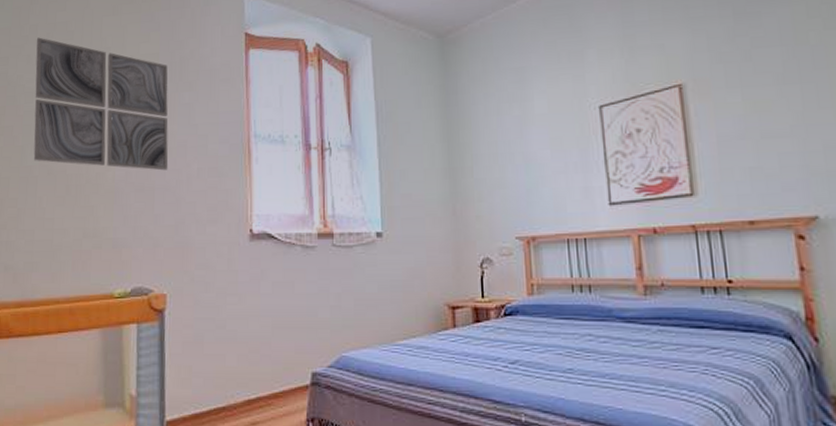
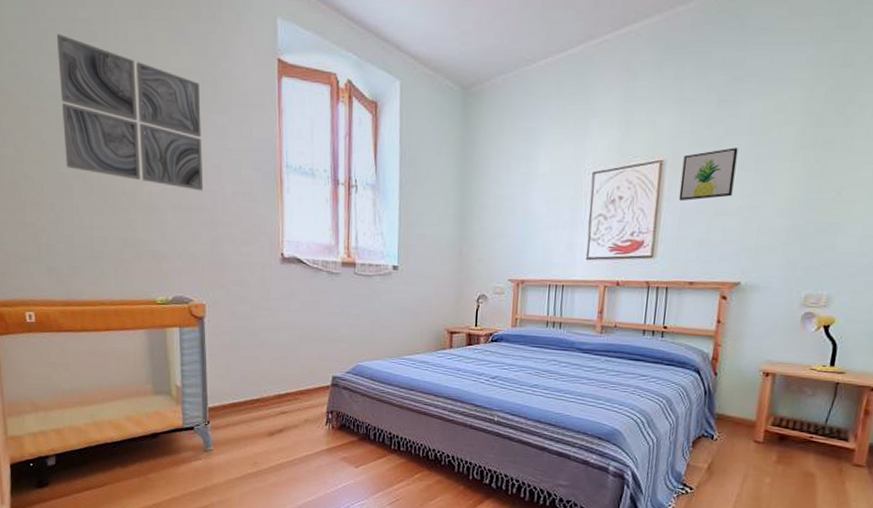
wall art: none [706,60,779,127] -> present [678,147,738,202]

